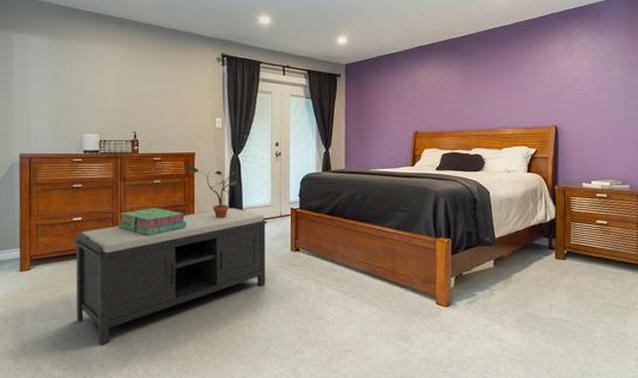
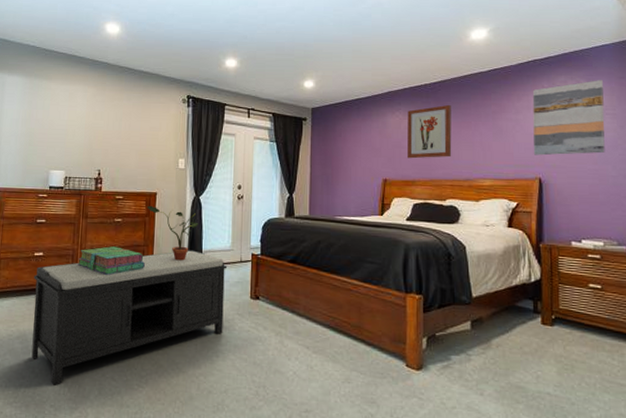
wall art: none [436,58,477,111] -> present [407,104,452,159]
wall art: none [550,32,614,104] -> present [532,80,605,156]

